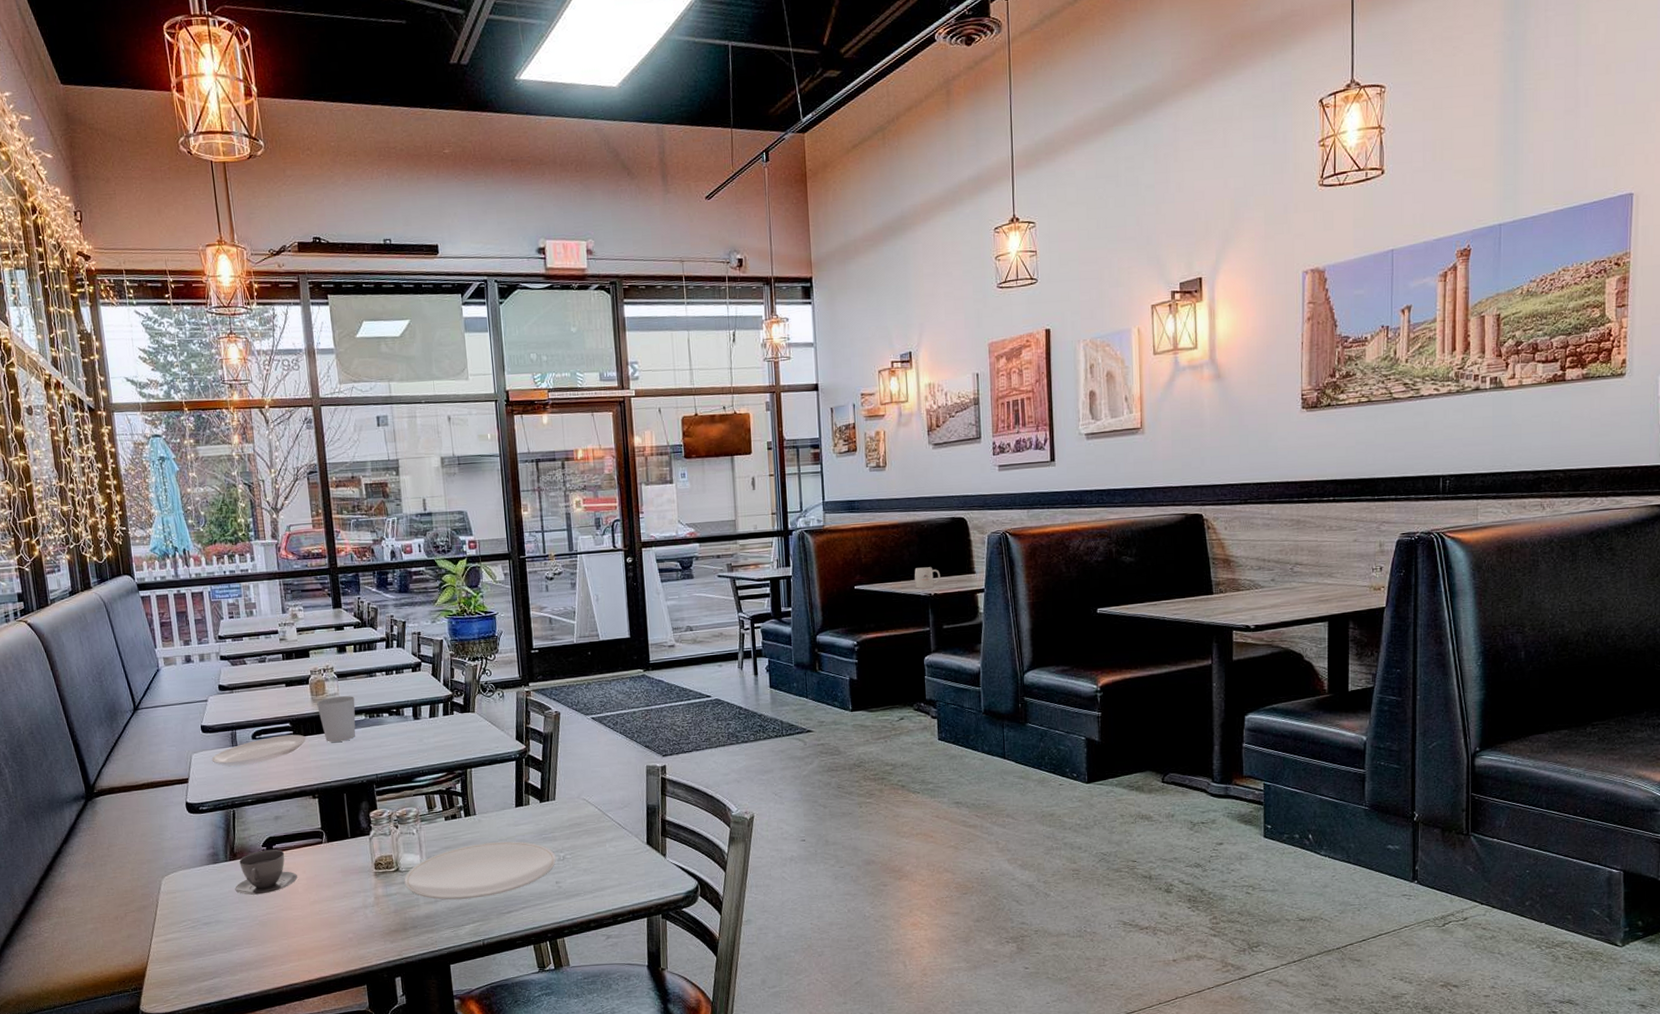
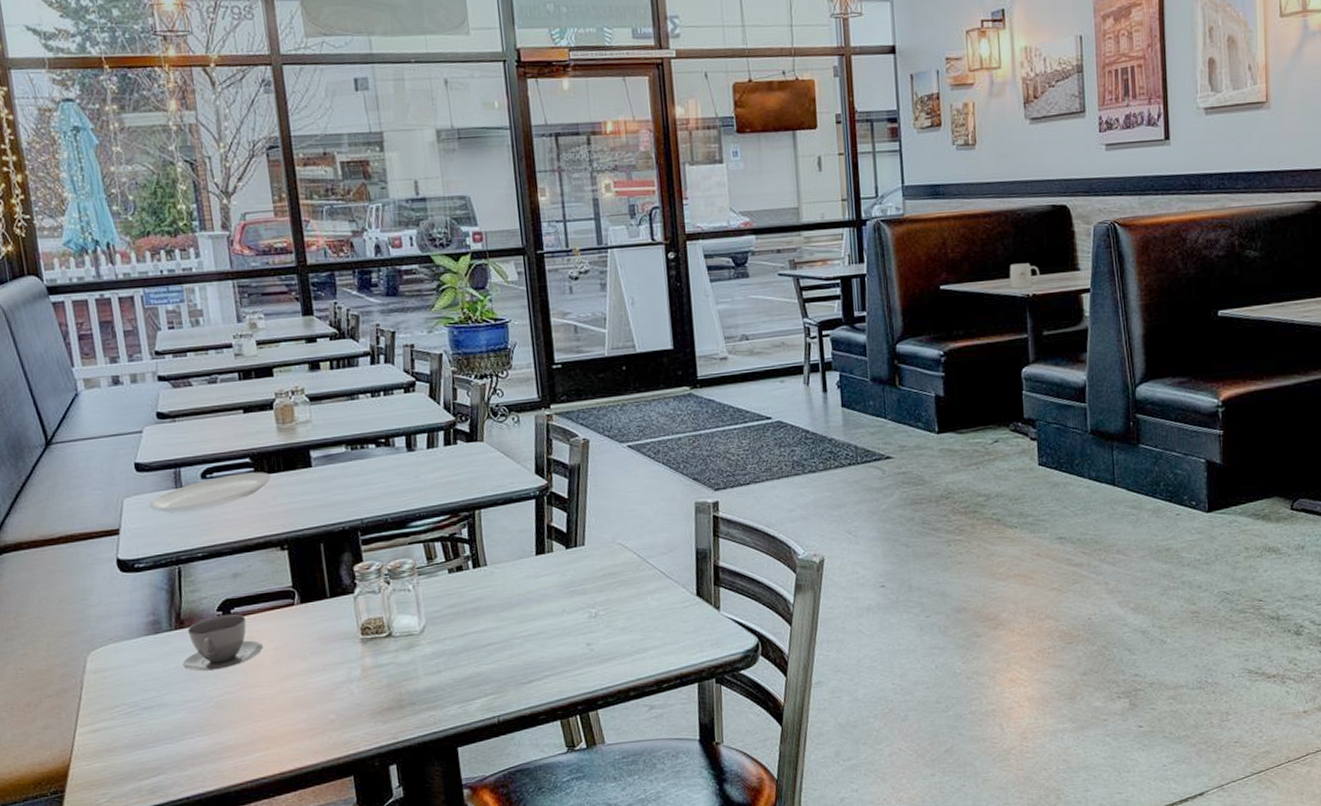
dixie cup: present [317,696,356,742] -> none [284,423,335,481]
plate: present [404,841,556,900] -> none [398,596,587,670]

